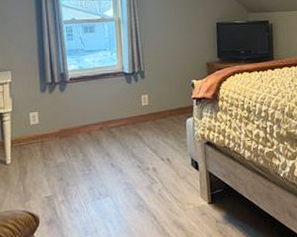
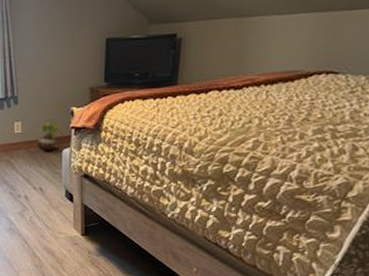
potted plant: none [163,91,186,122] -> present [37,119,63,152]

